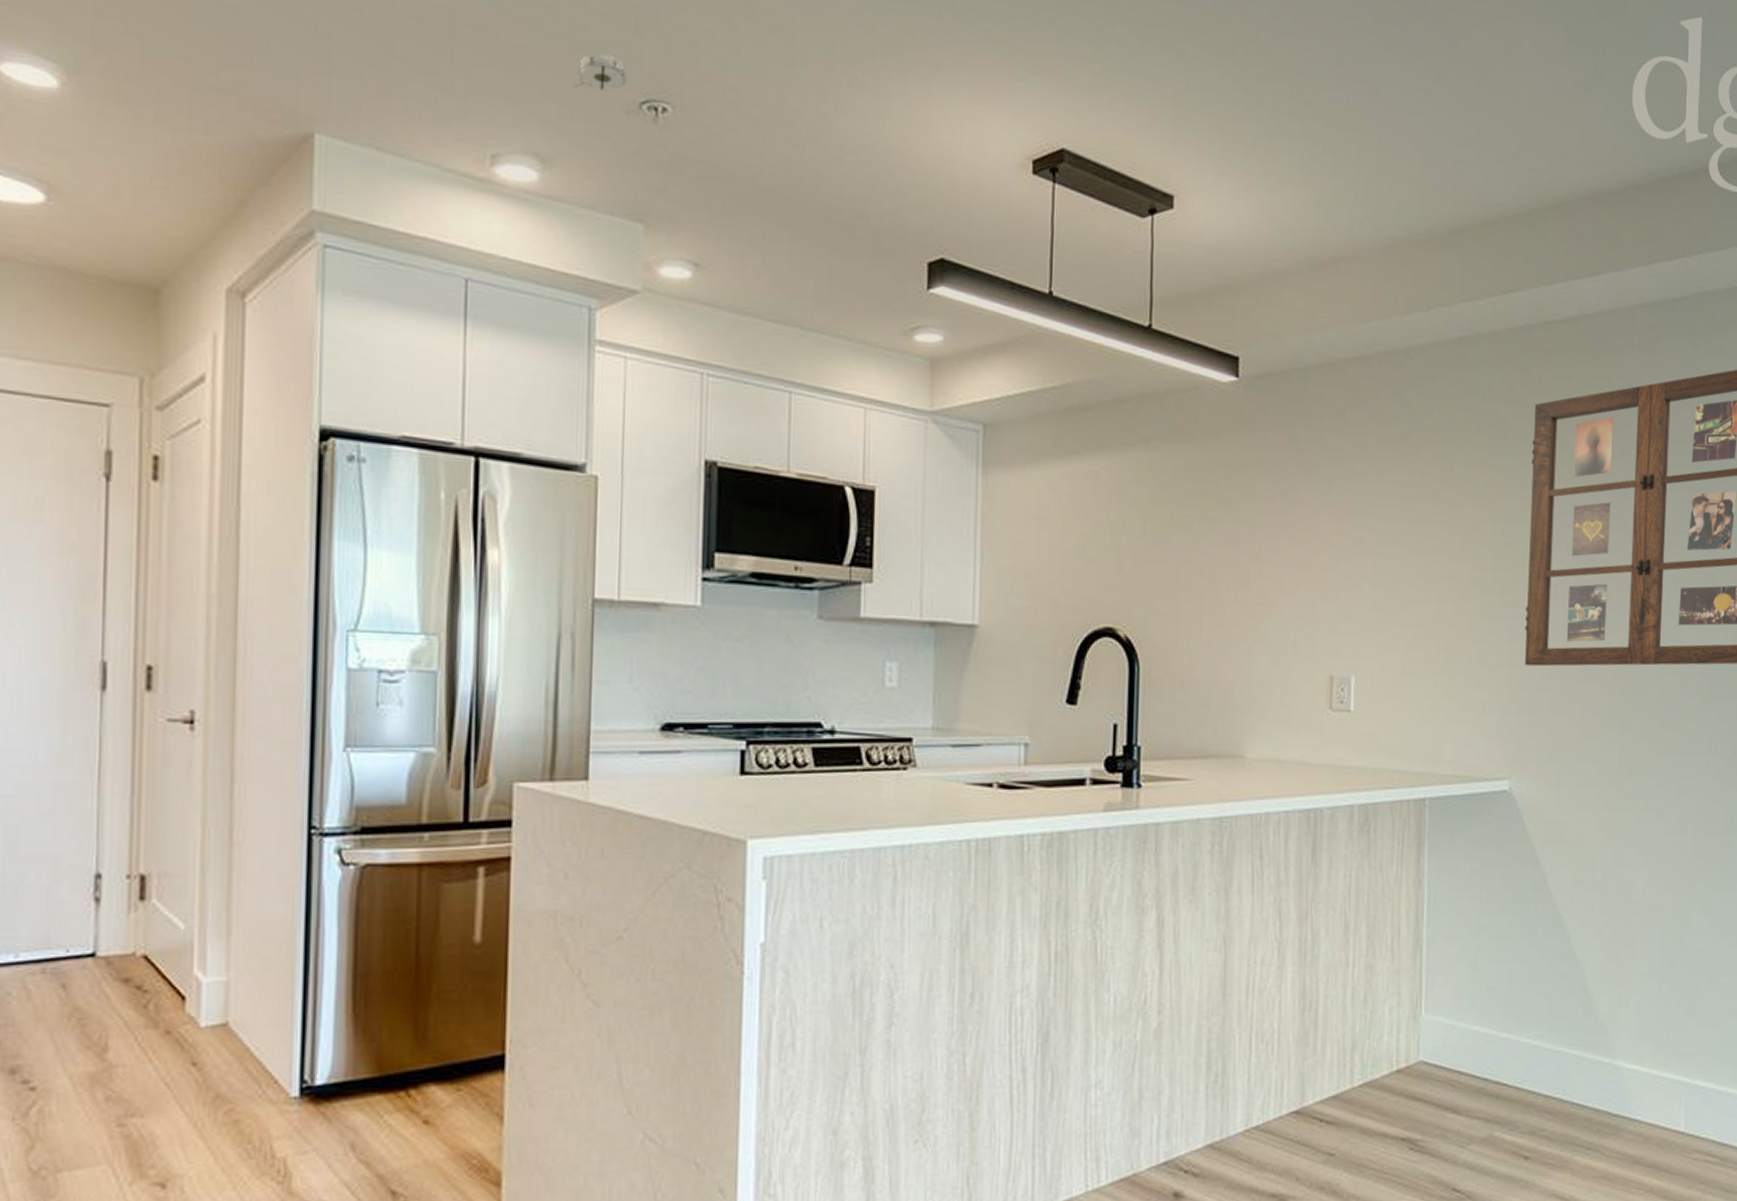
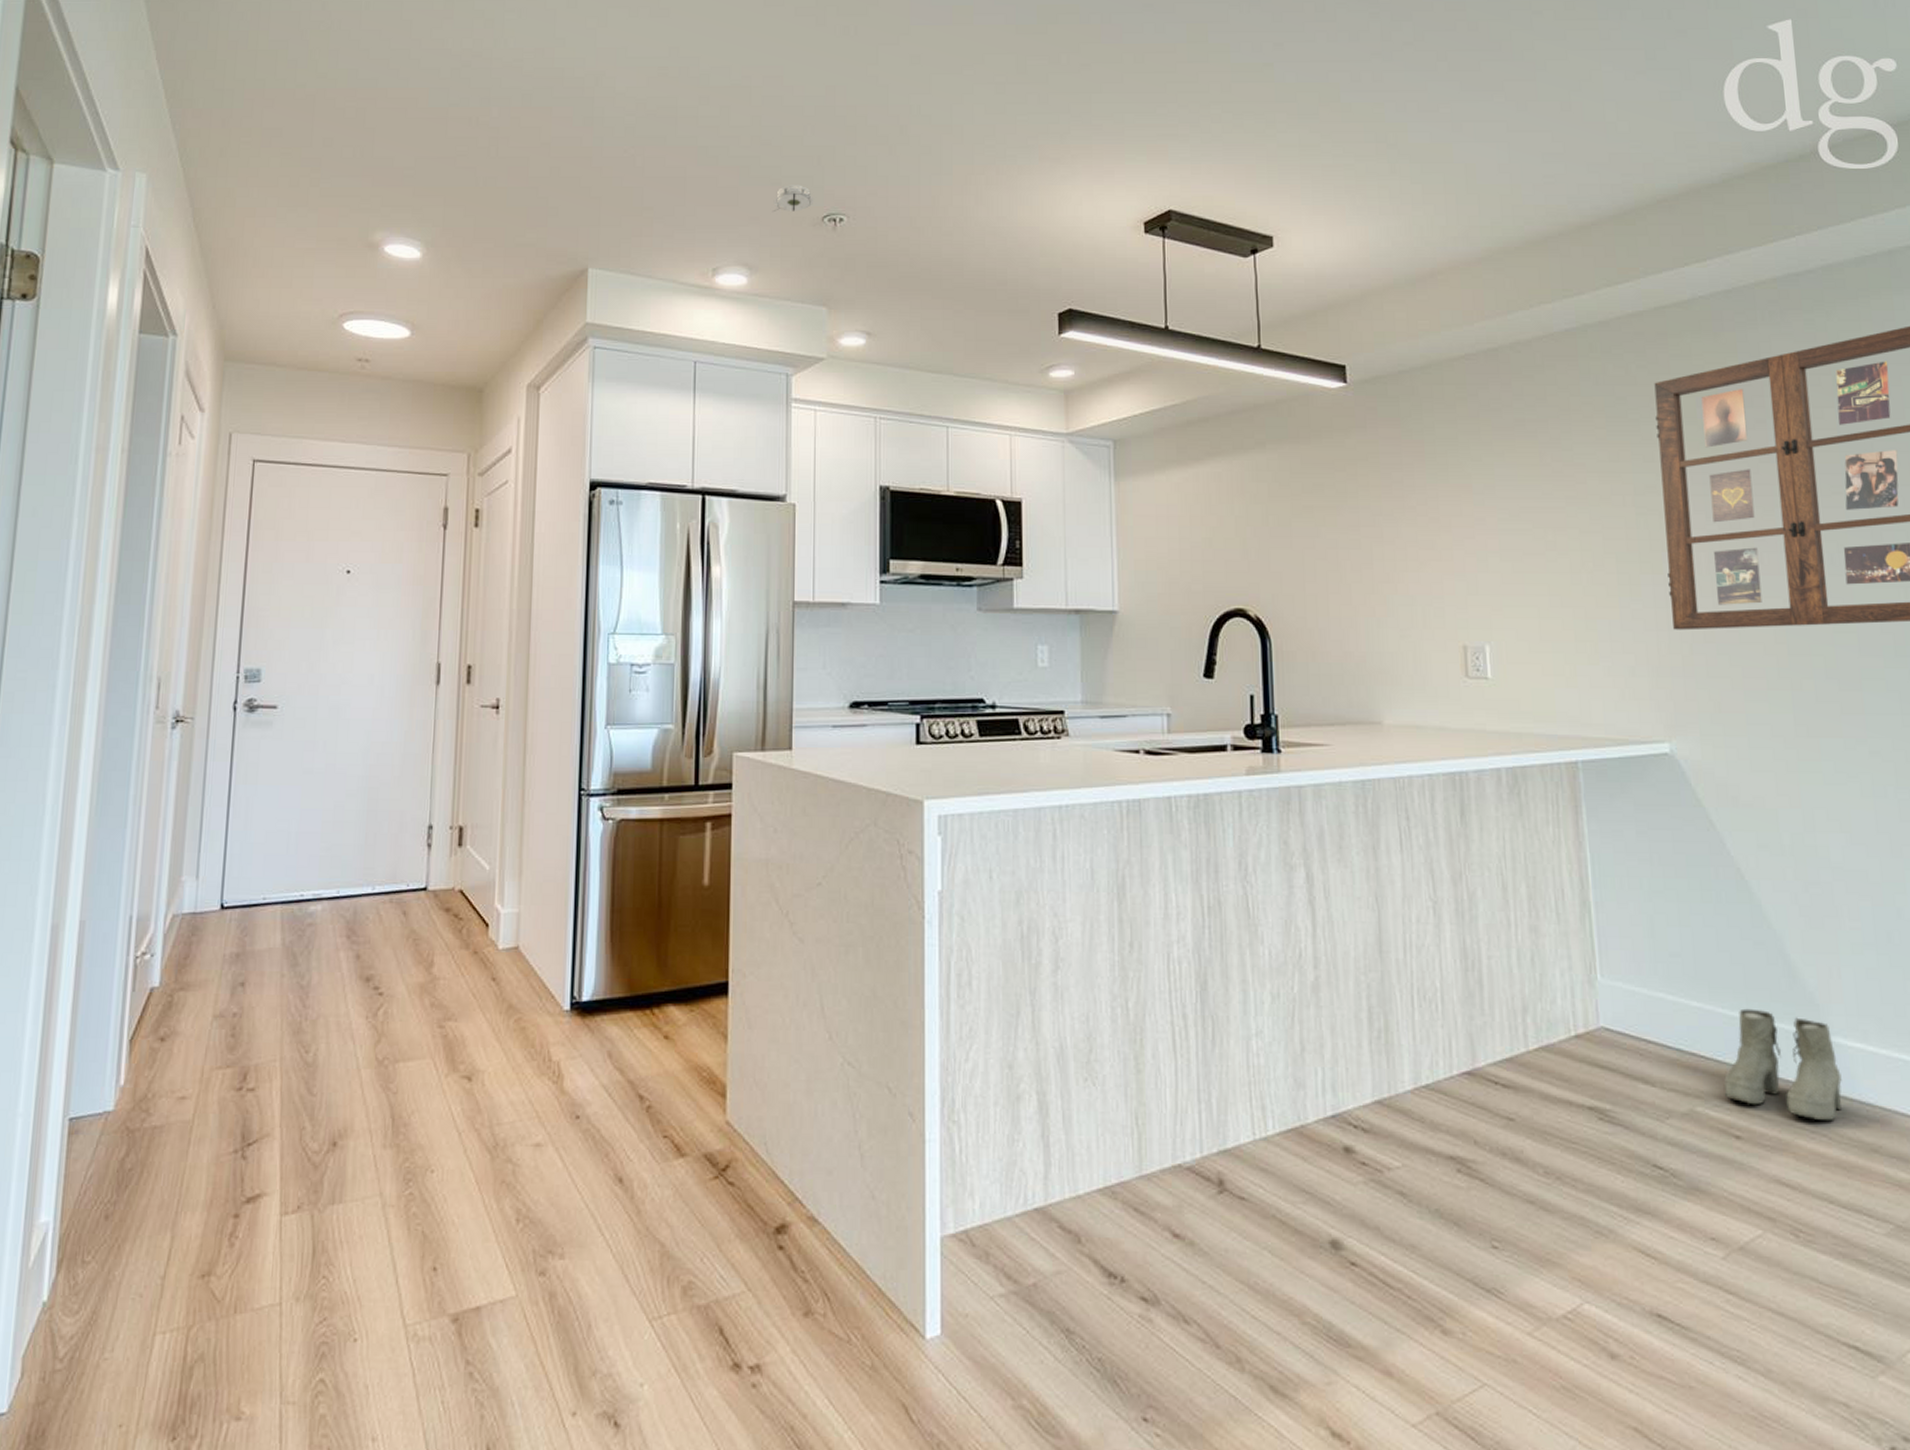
boots: none [1519,1037,1618,1138] -> present [1724,1008,1842,1122]

